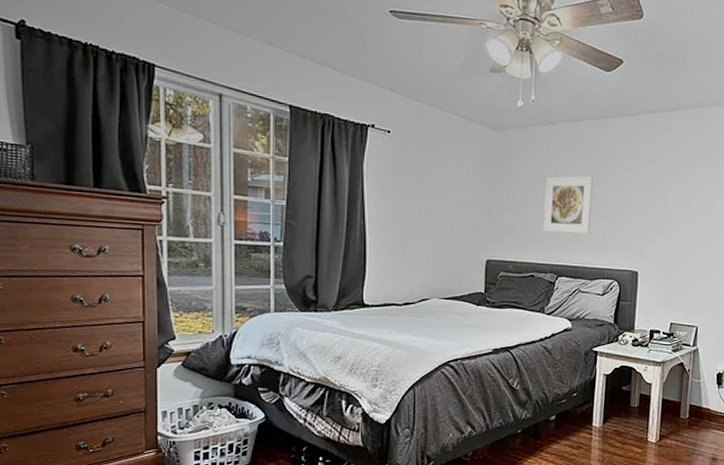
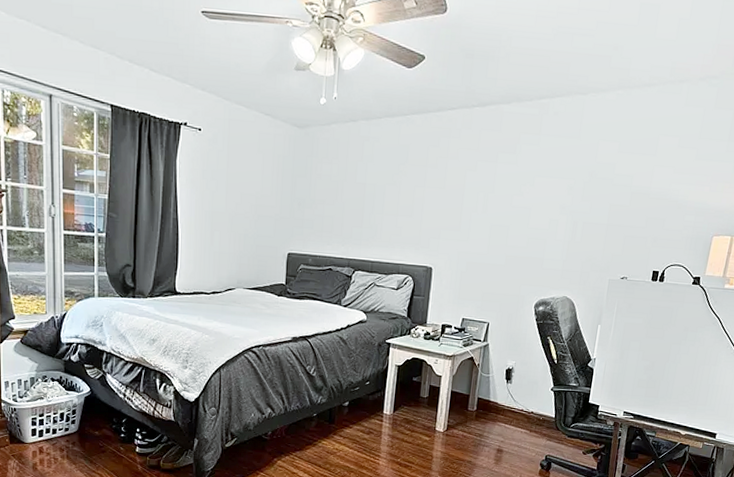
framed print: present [543,176,594,234] -> none [342,172,392,230]

